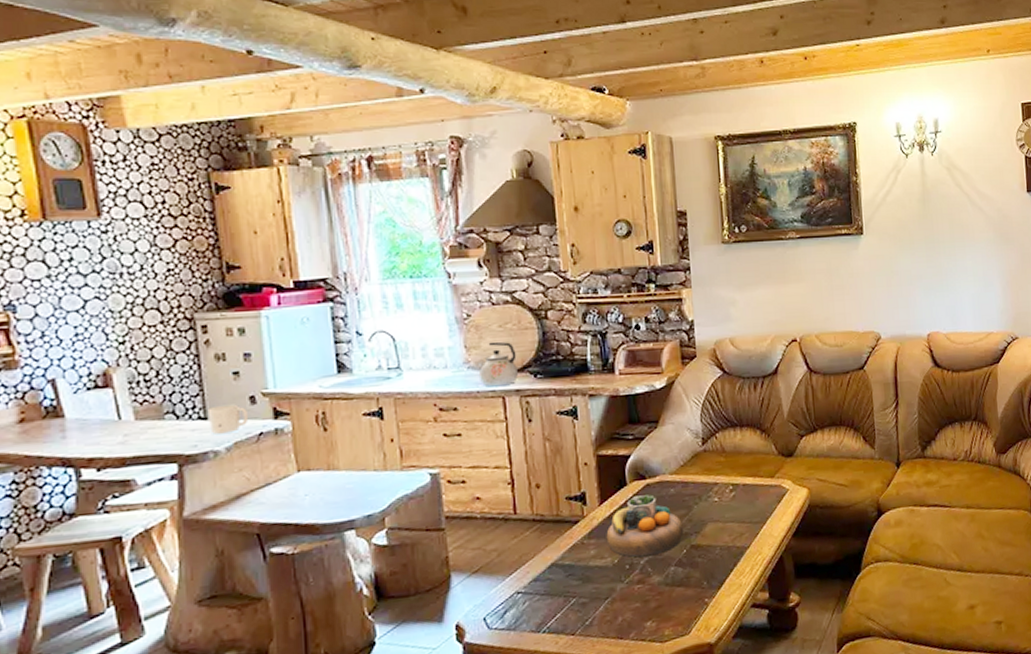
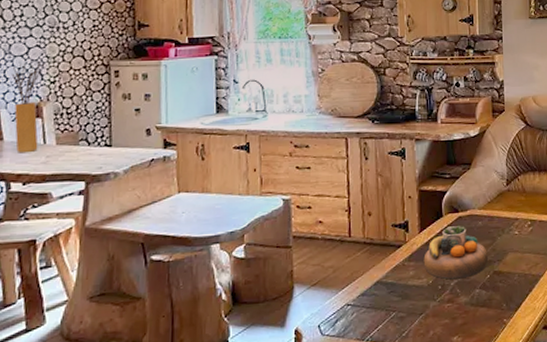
vase: none [65,314,112,433] -> present [11,59,46,153]
mug: present [207,404,249,435] -> none [112,135,144,159]
kettle: present [477,341,519,387] -> none [327,92,360,129]

